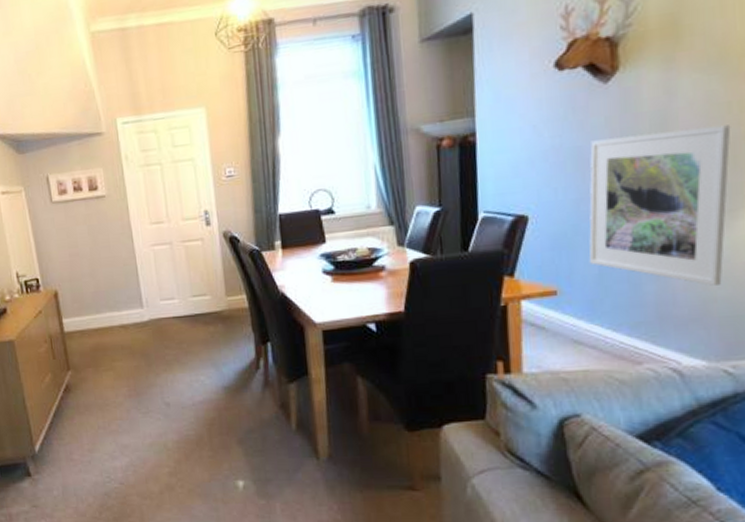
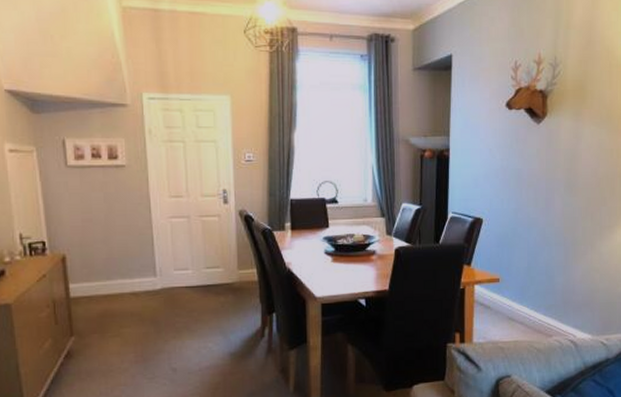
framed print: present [588,125,731,286] -> none [521,166,612,280]

